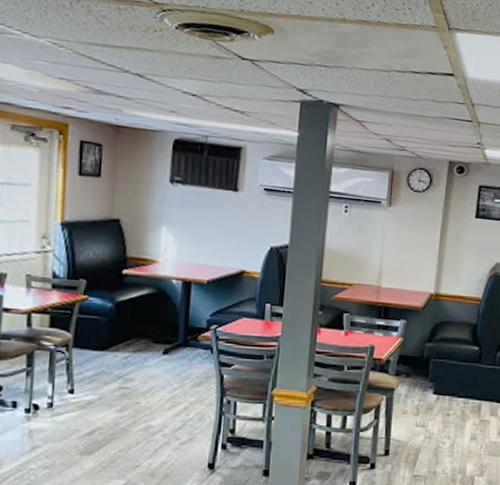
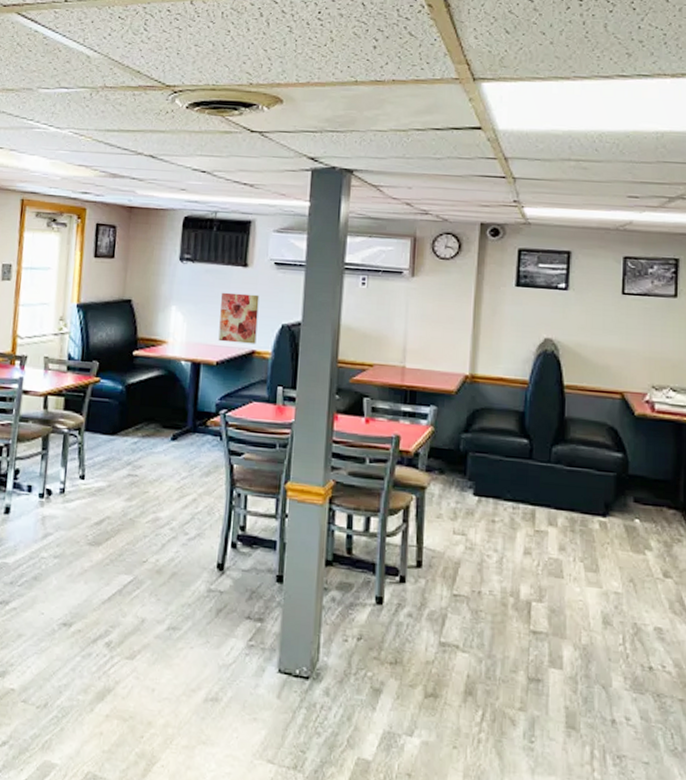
wall art: none [209,215,249,265] -> present [218,292,260,344]

